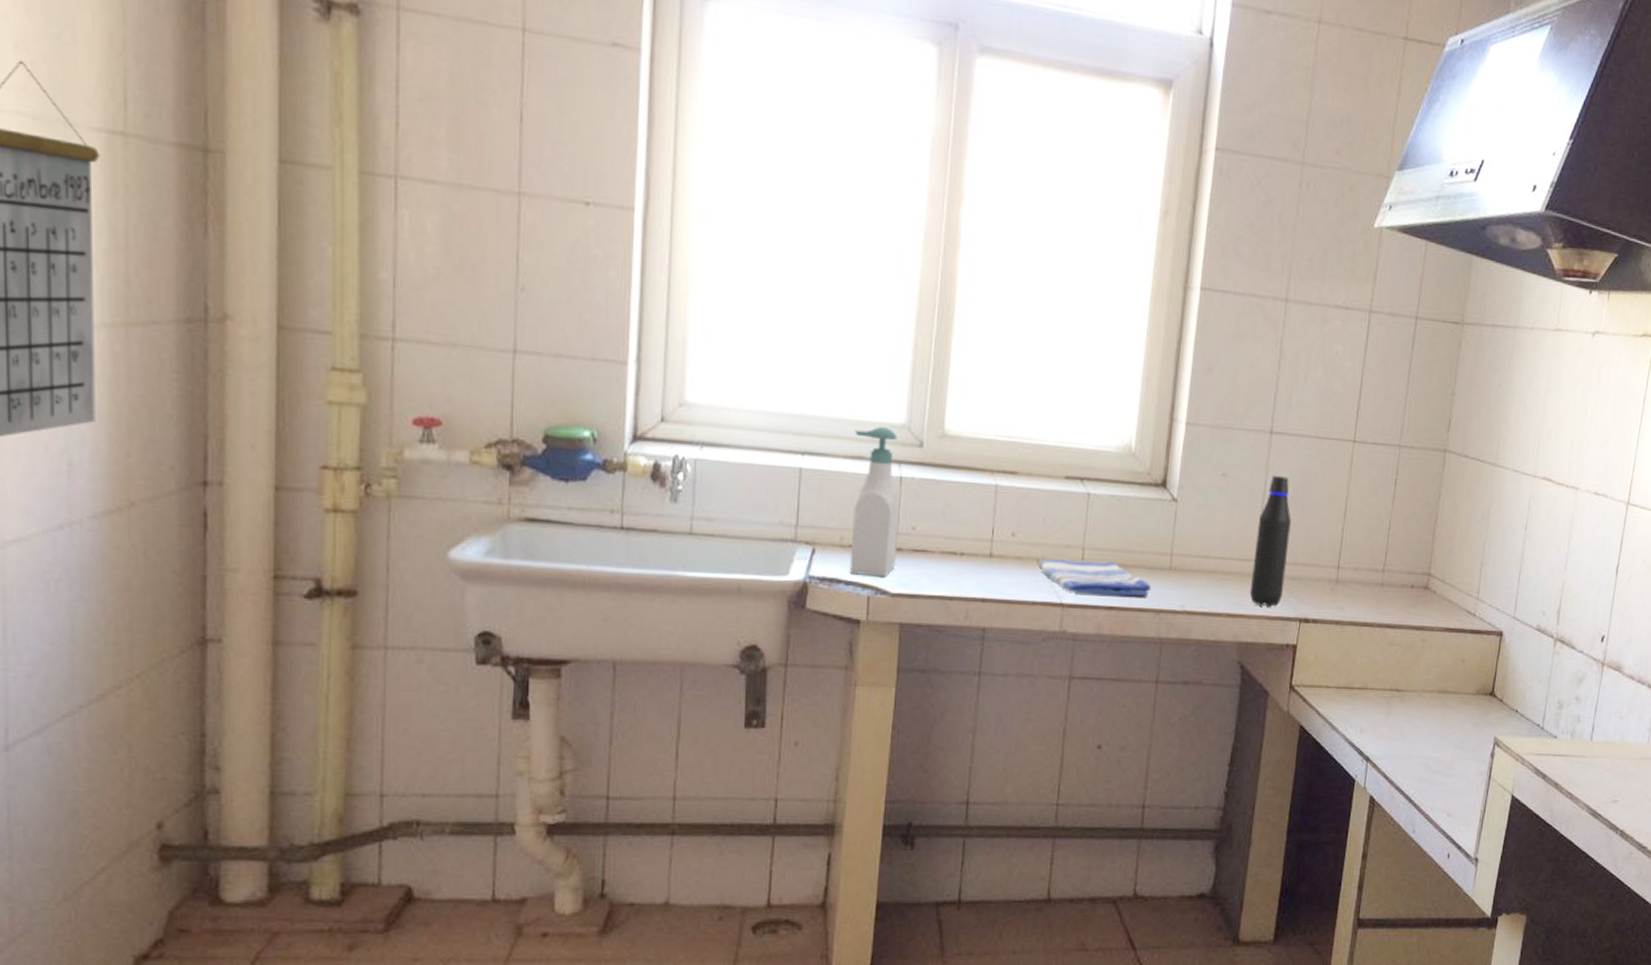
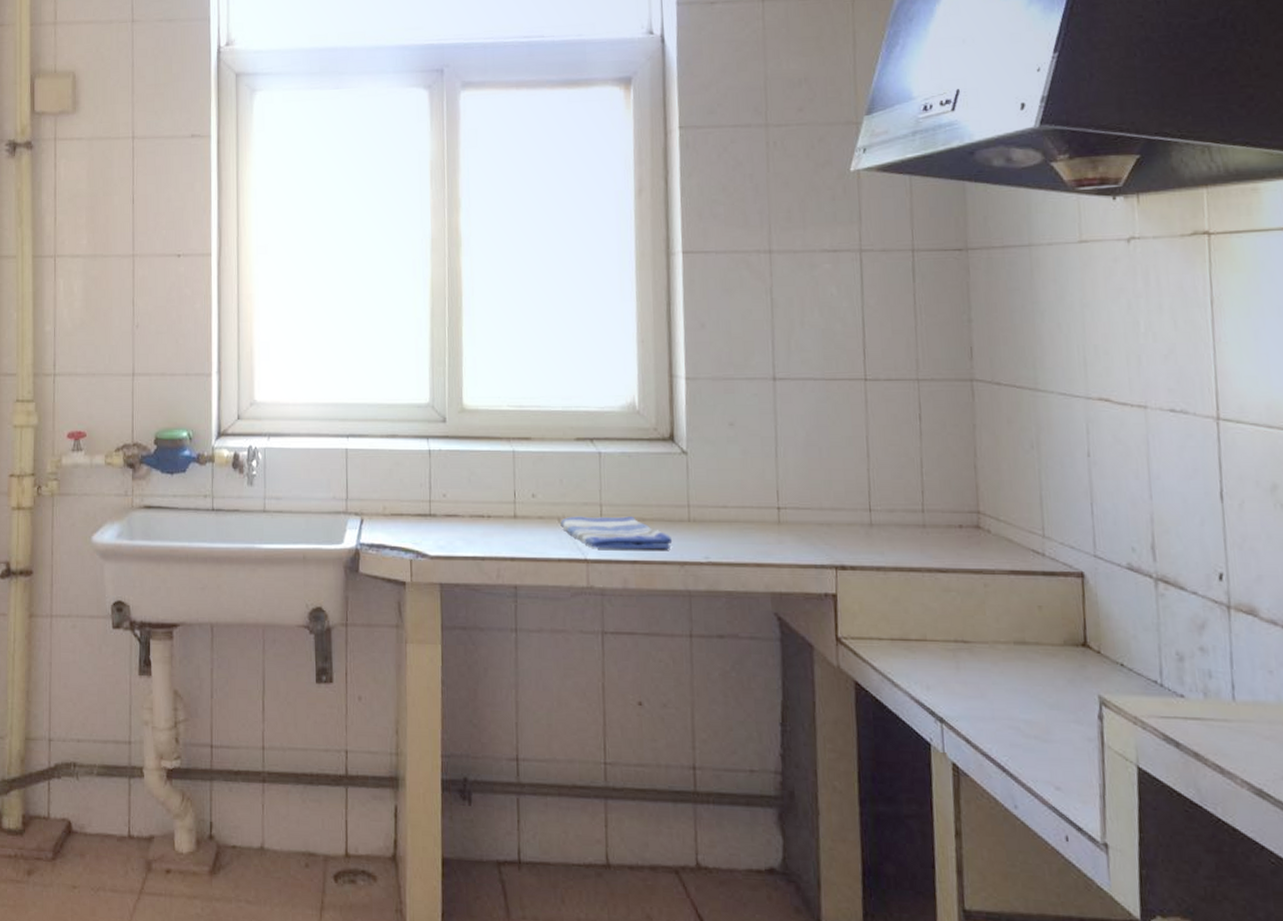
soap bottle: present [849,427,900,577] -> none [388,408,432,542]
water bottle: present [1249,476,1291,607] -> none [774,421,813,555]

